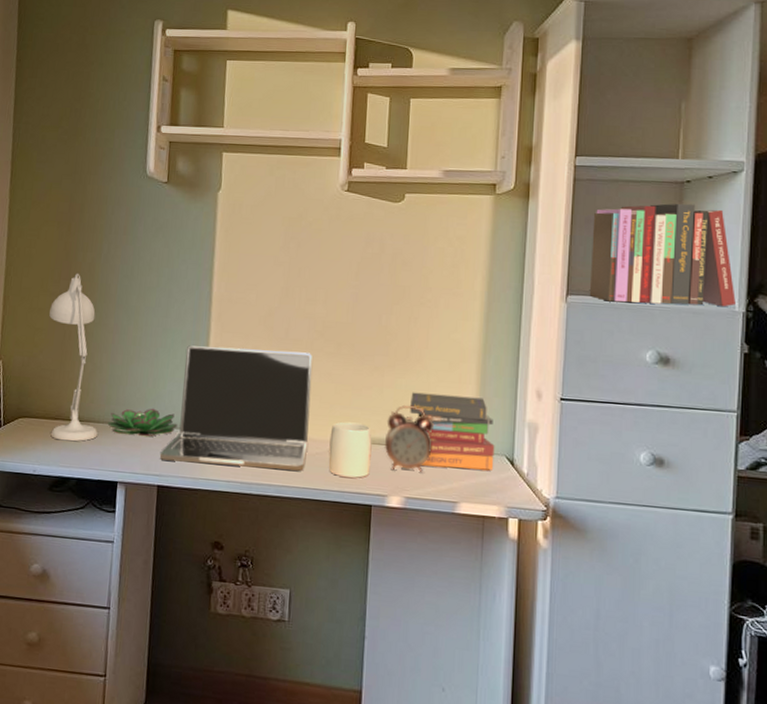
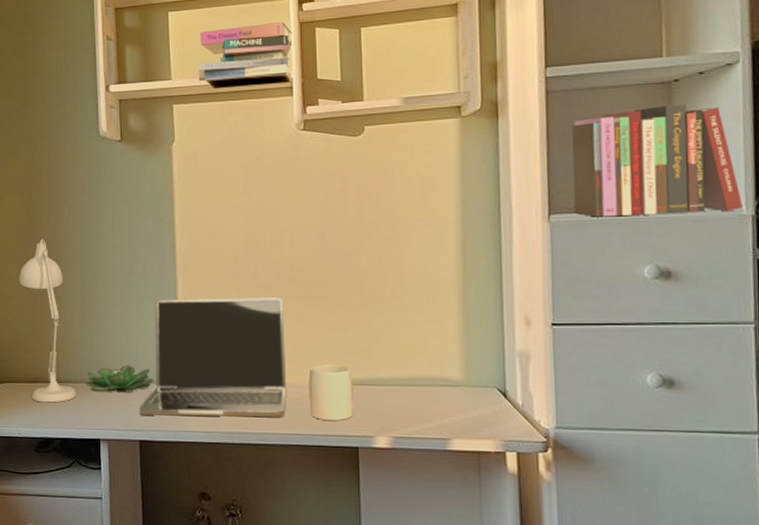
books: none [250,83,345,144] -> present [198,22,293,89]
alarm clock: present [384,405,434,473] -> none [365,342,417,412]
books: present [410,392,495,471] -> none [389,329,485,405]

